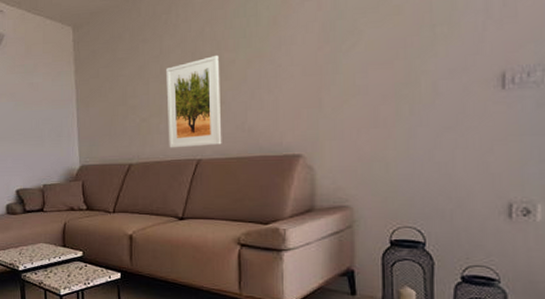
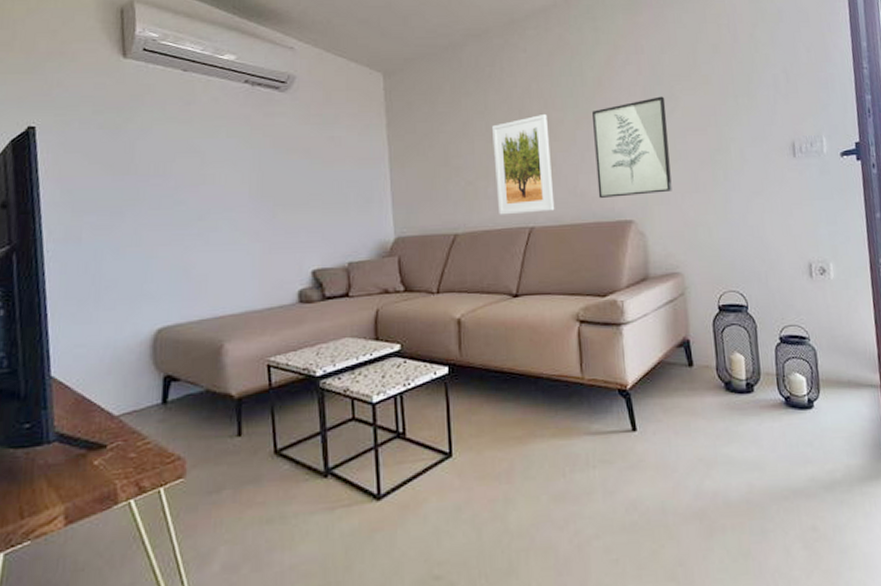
wall art: none [265,31,347,133] -> present [592,96,672,198]

